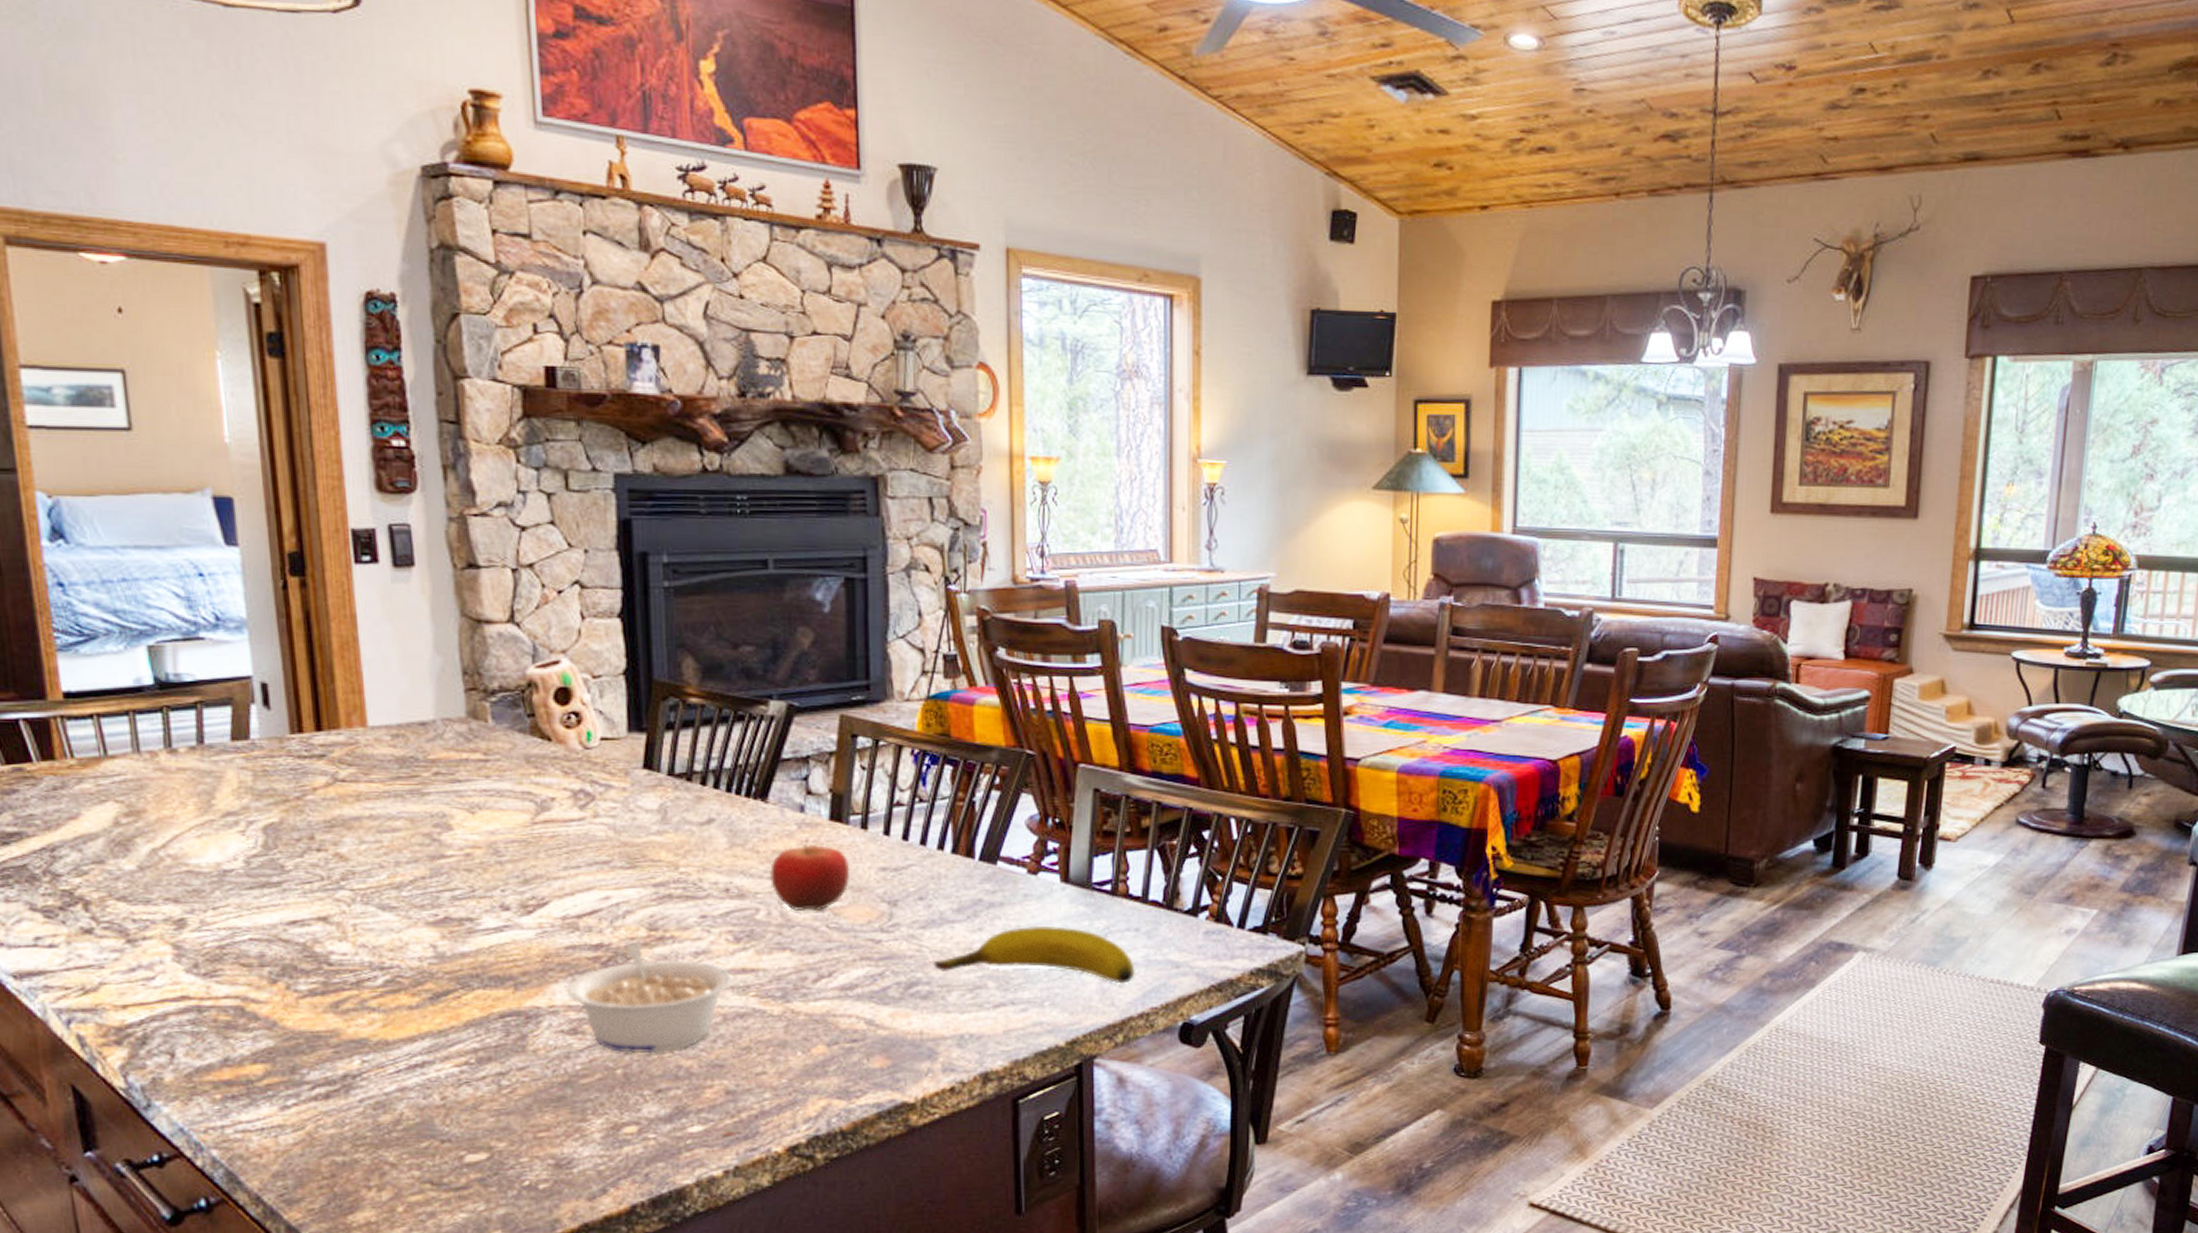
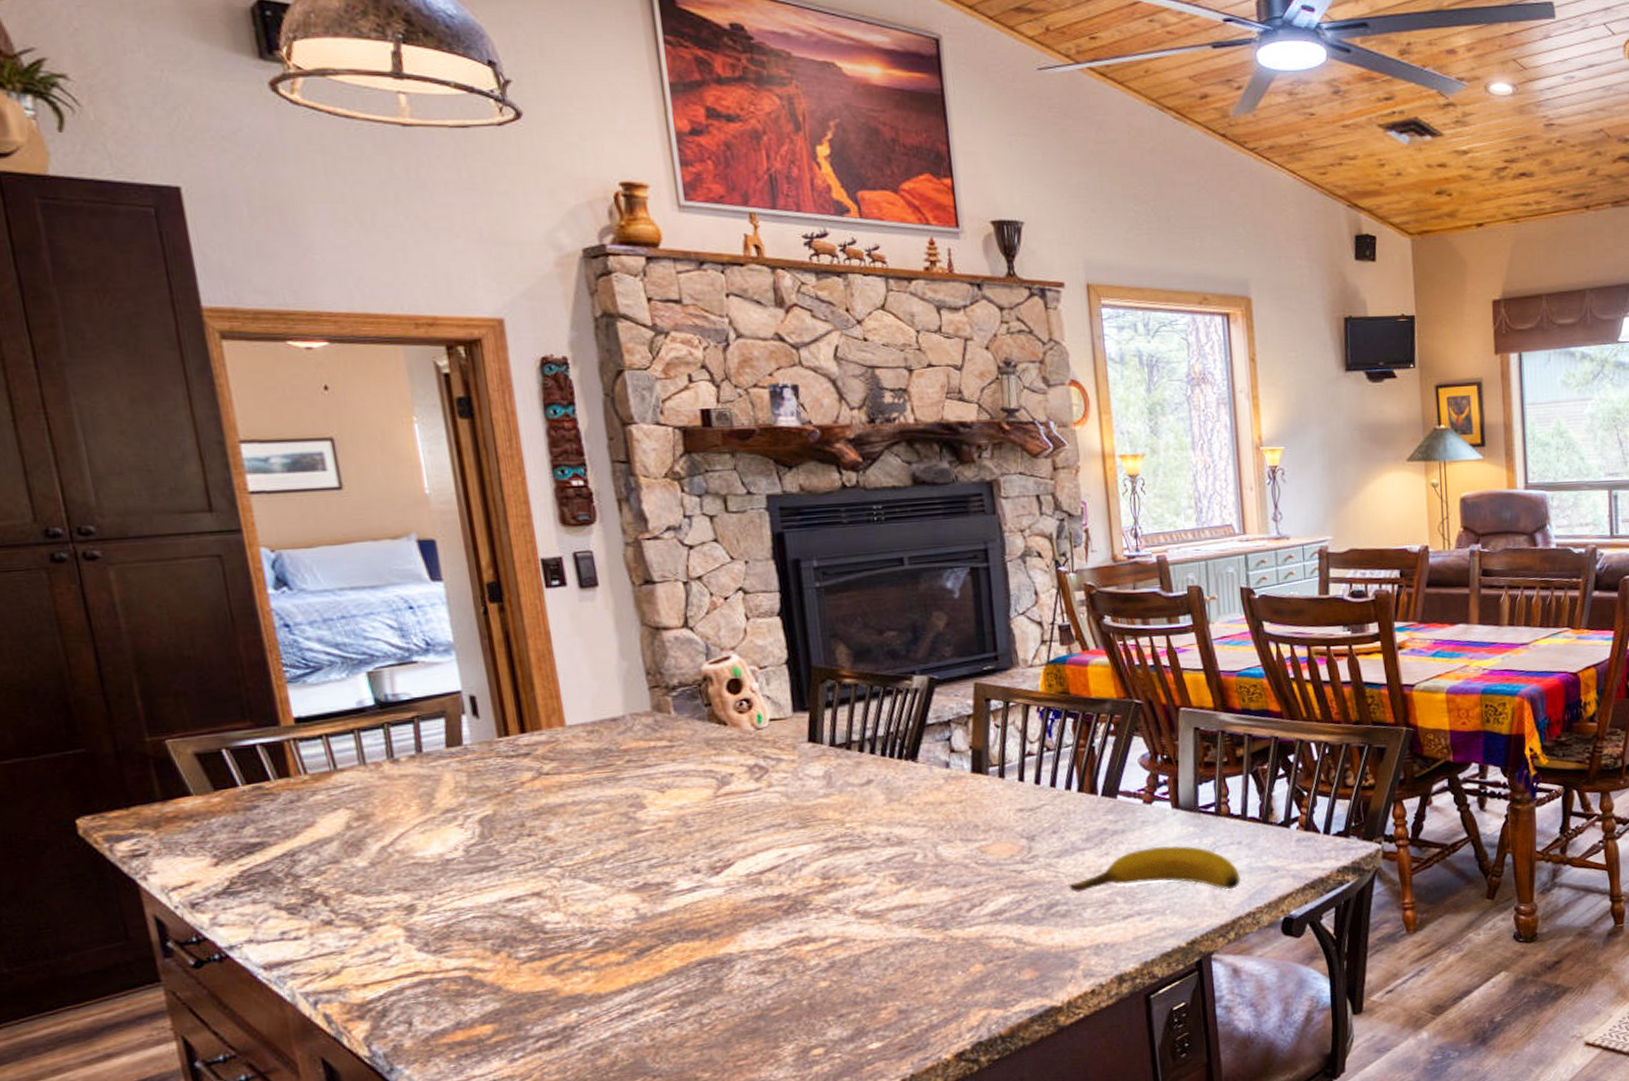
legume: present [567,941,733,1054] -> none [755,889,898,986]
fruit: present [770,839,850,912] -> none [923,790,993,853]

